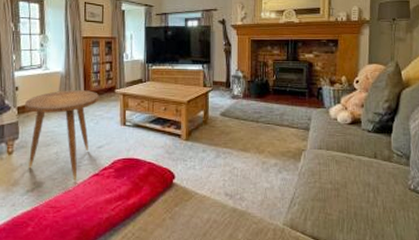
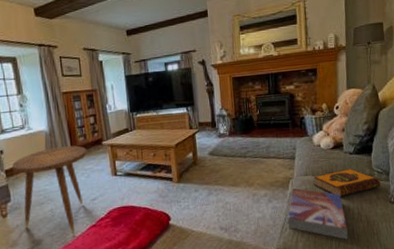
textbook: none [297,162,361,224] -> present [288,188,348,240]
hardback book: none [327,146,401,177] -> present [313,168,381,197]

